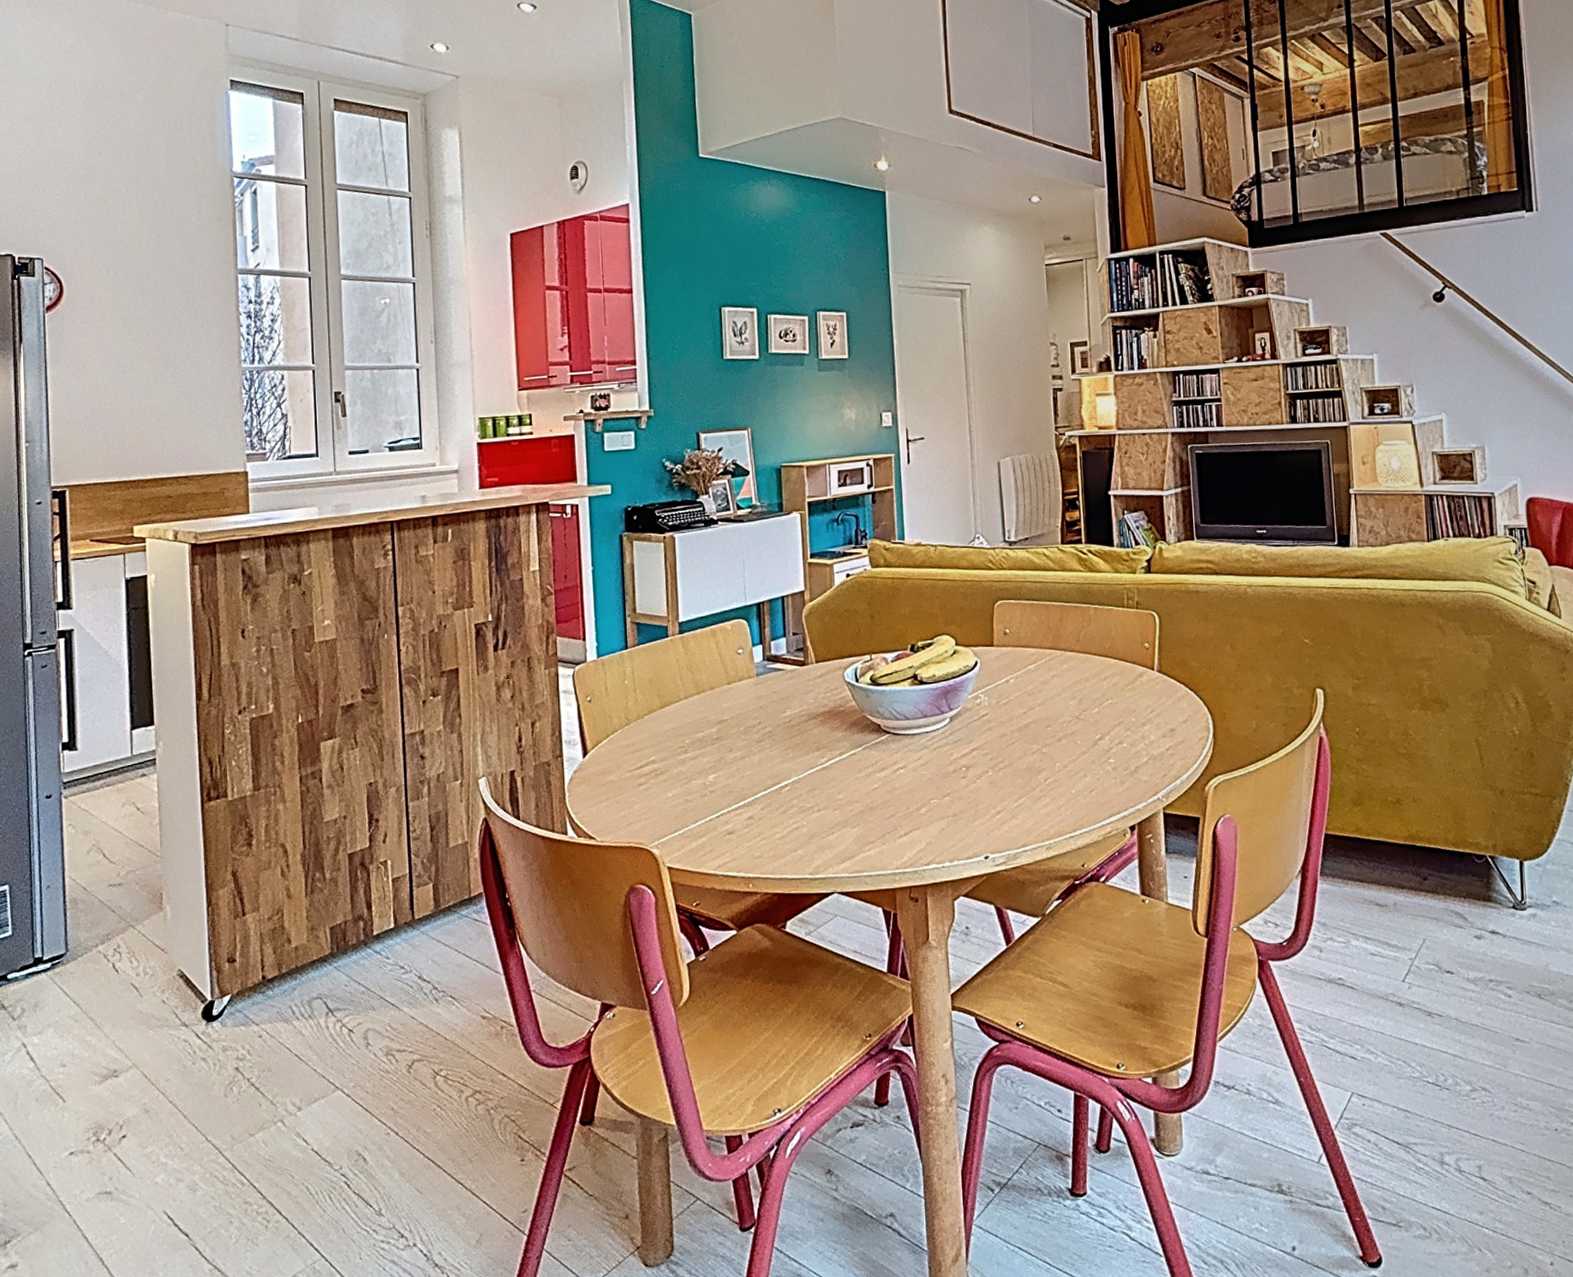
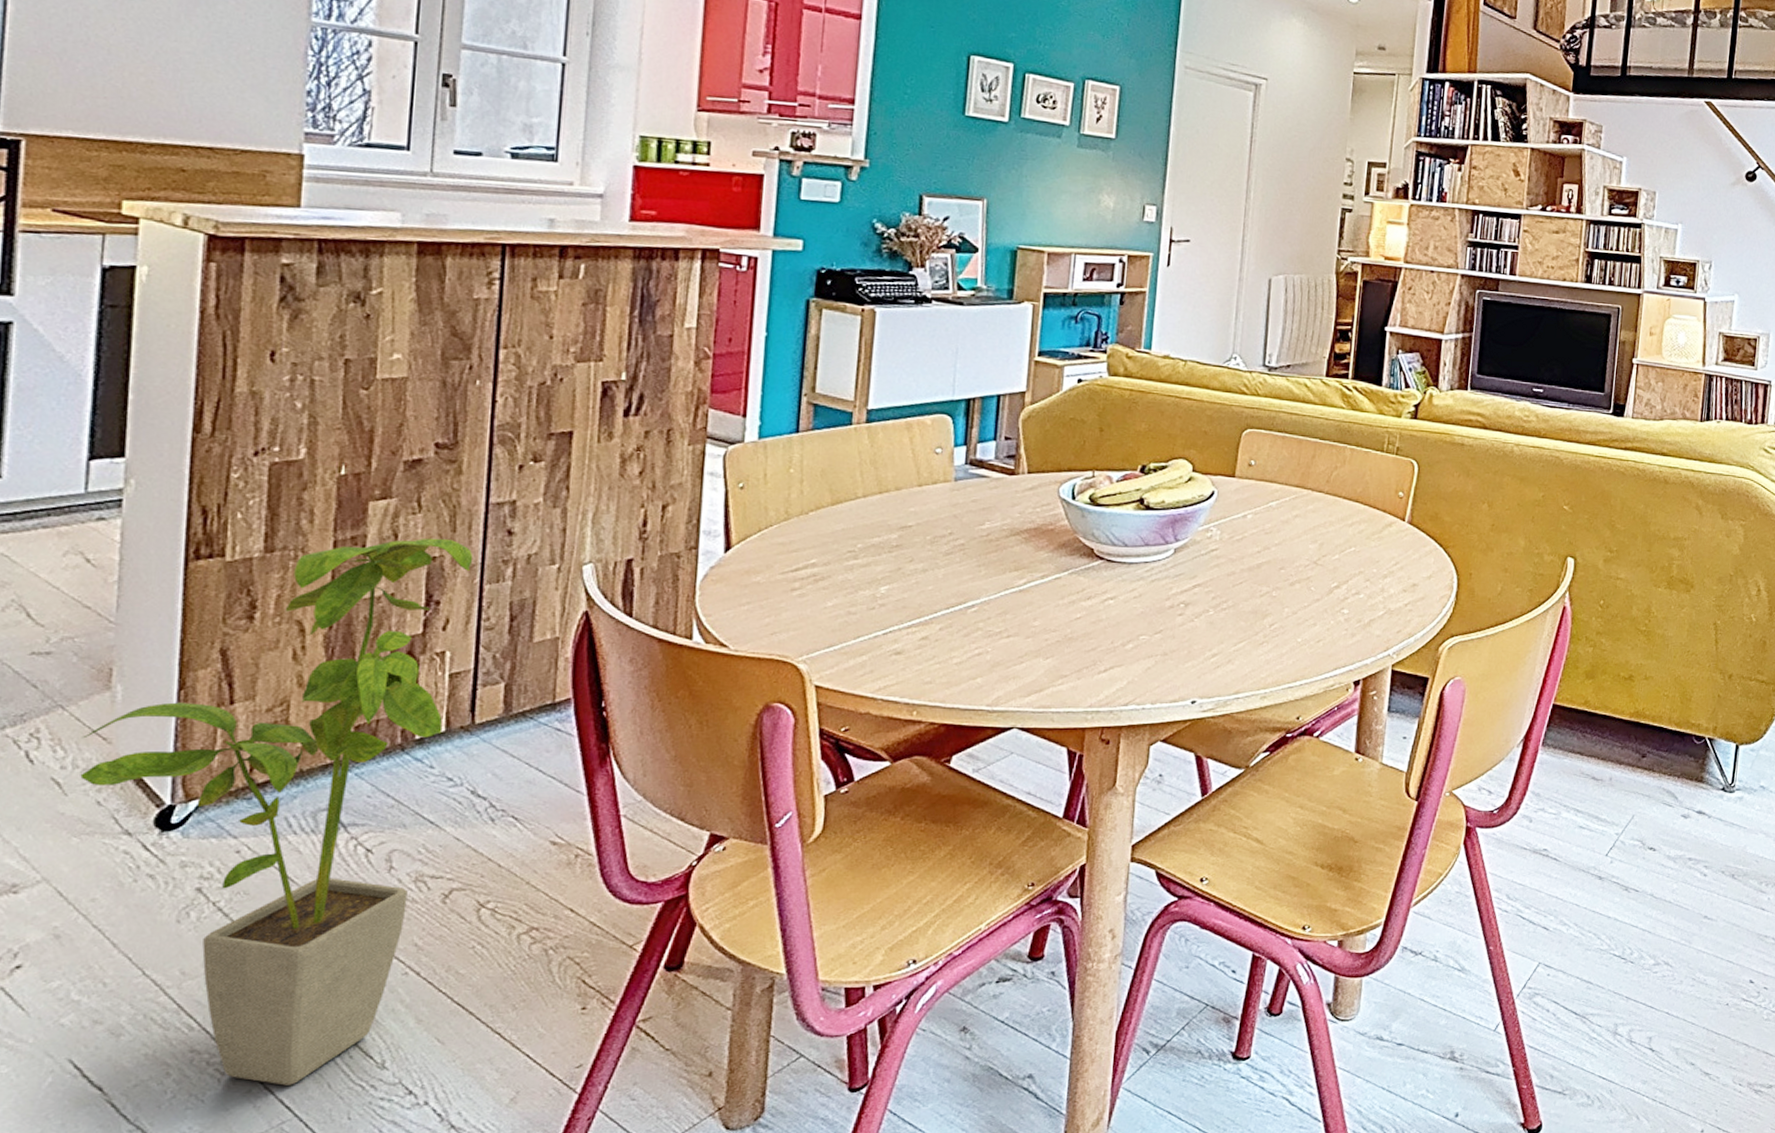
house plant: none [147,767,399,1231] -> present [80,538,474,1086]

